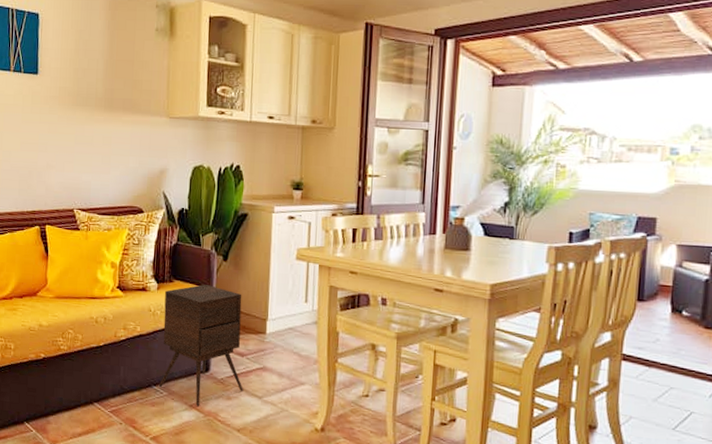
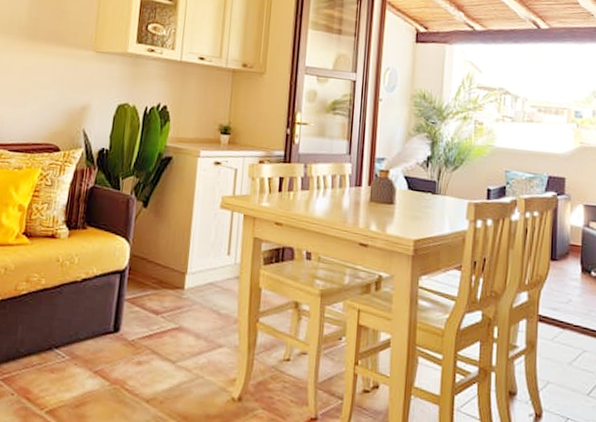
side table: present [159,284,243,406] -> none [61,232,161,373]

